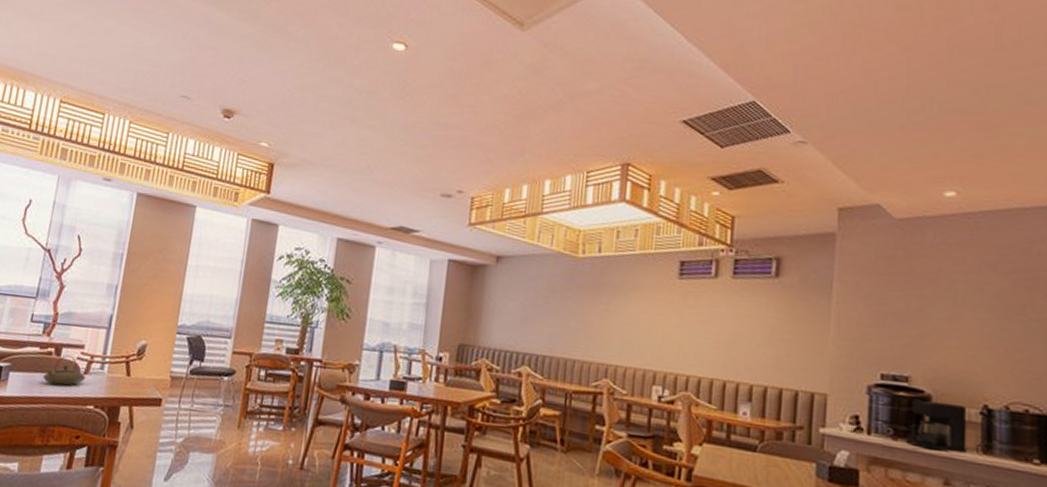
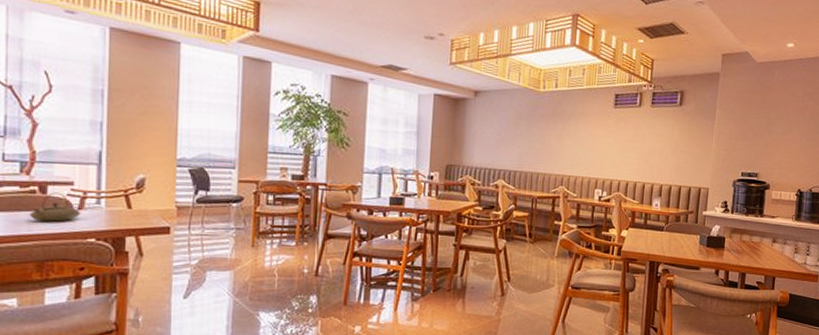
coffee maker: present [906,400,968,454] -> none [753,188,789,222]

